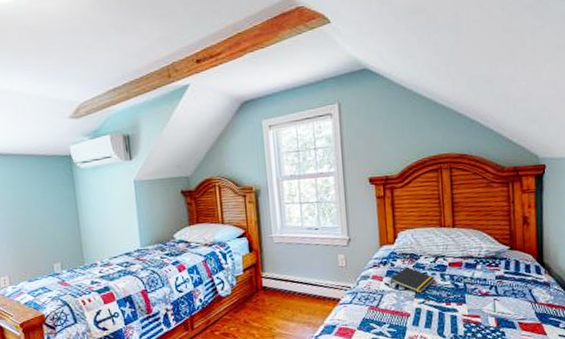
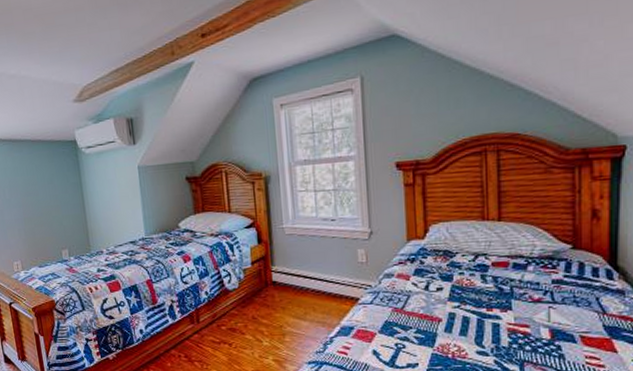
notepad: present [390,267,435,293] -> none [418,266,474,296]

